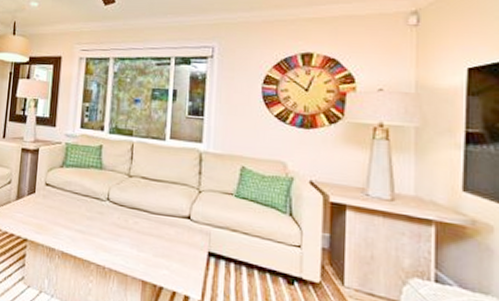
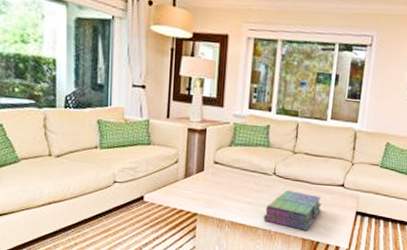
stack of books: none [96,219,164,271] -> present [263,190,322,231]

